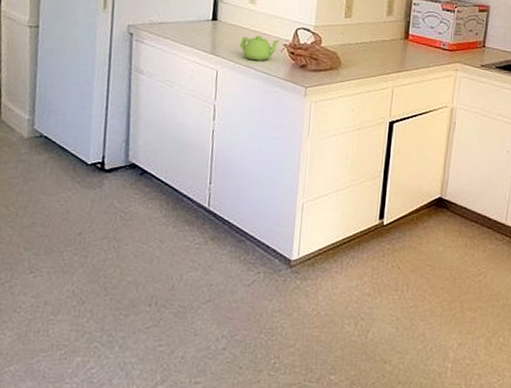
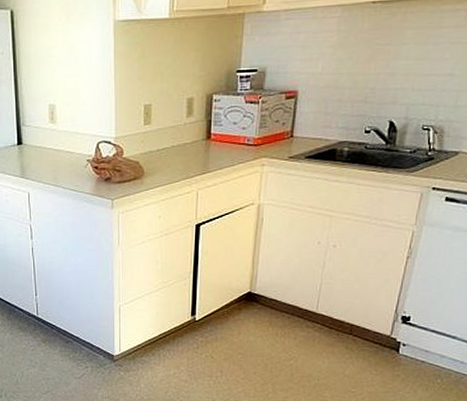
teapot: present [239,35,280,61] -> none [46,154,83,179]

